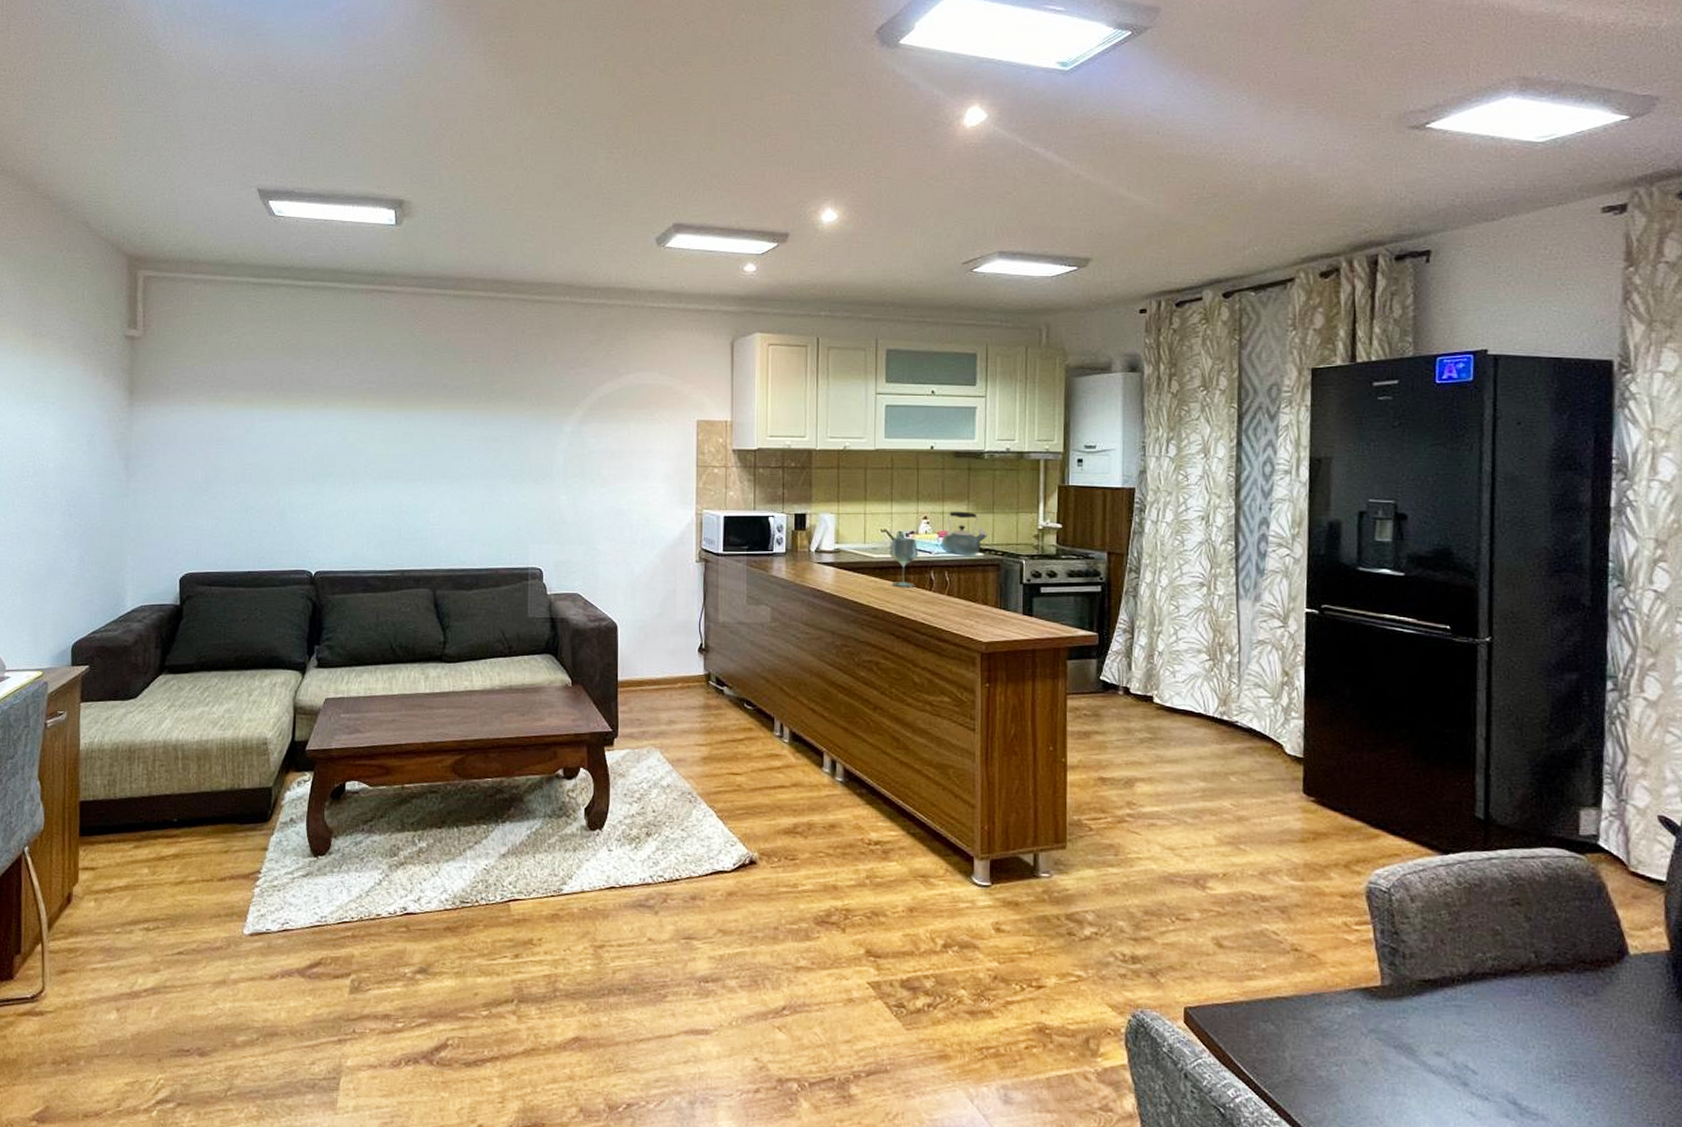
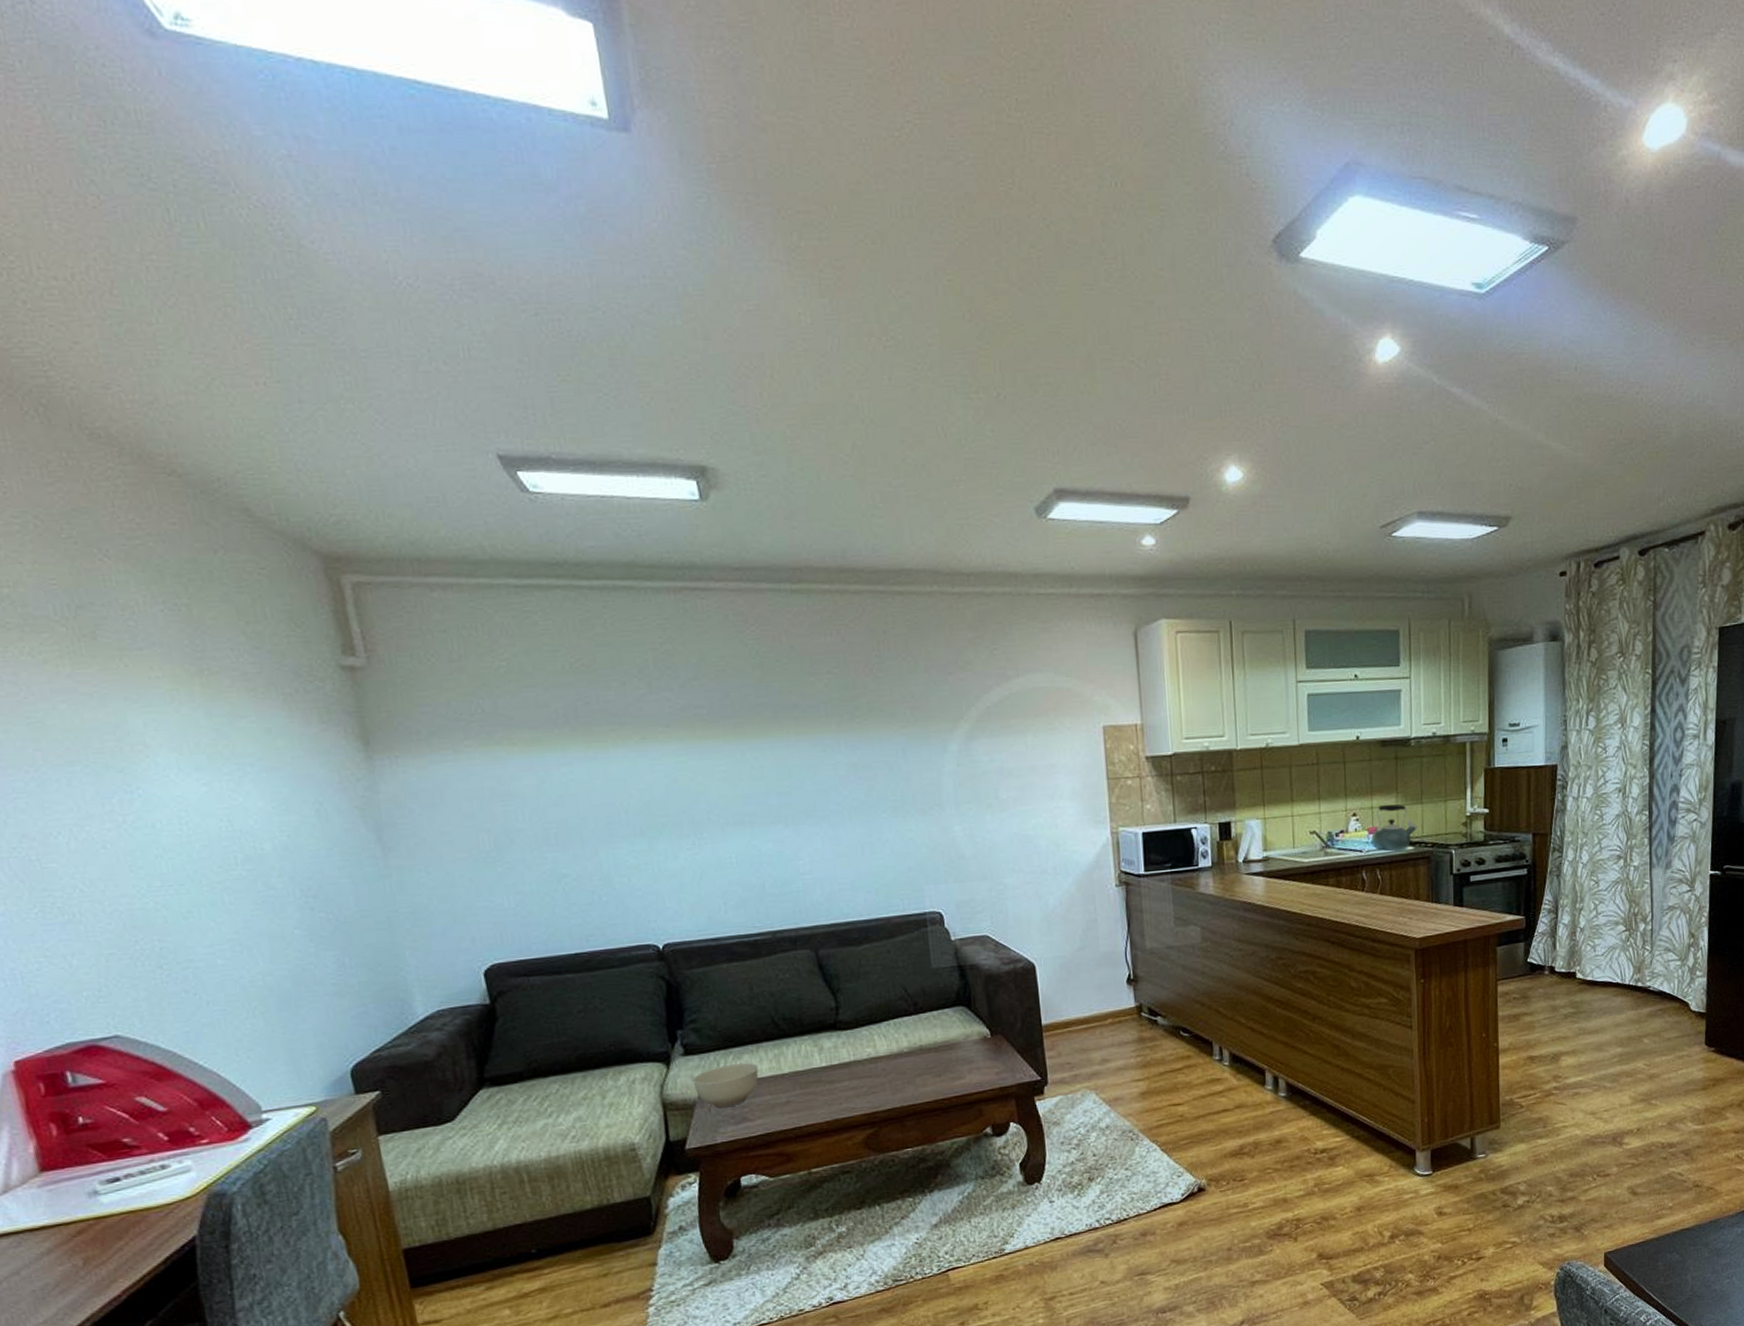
bowl: none [320,681,374,718] -> present [692,1063,759,1108]
wine glass: present [890,538,919,587] -> none [1320,838,1350,891]

